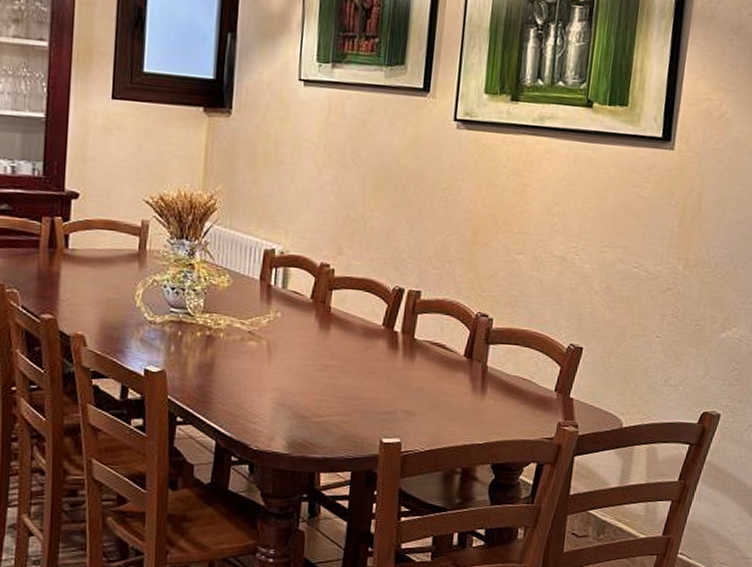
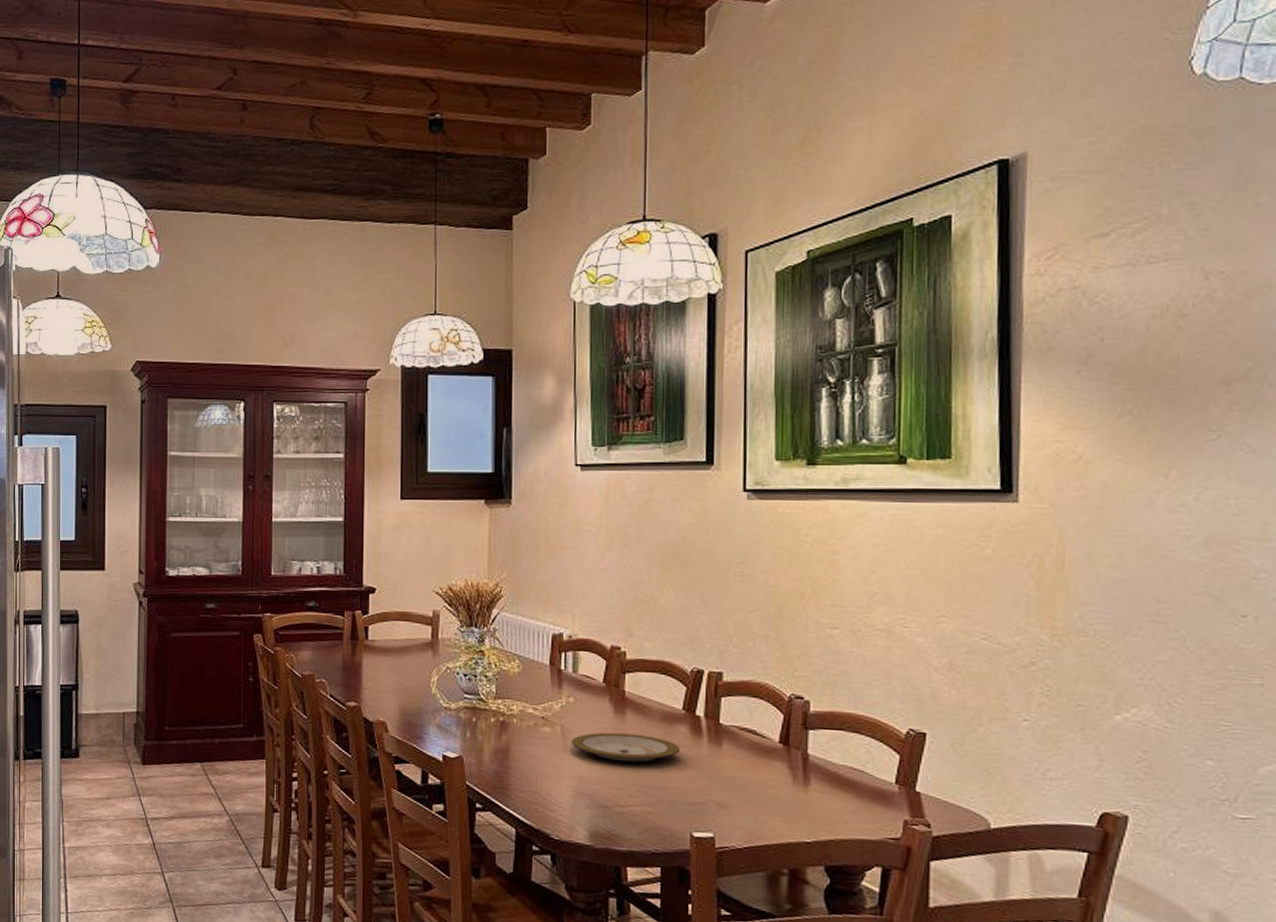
plate: none [275,346,378,375] -> present [571,732,681,763]

